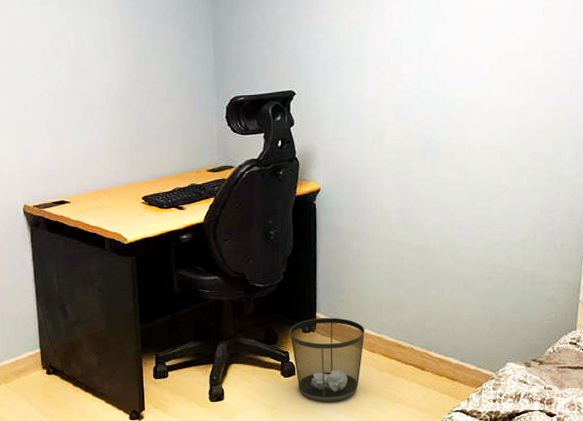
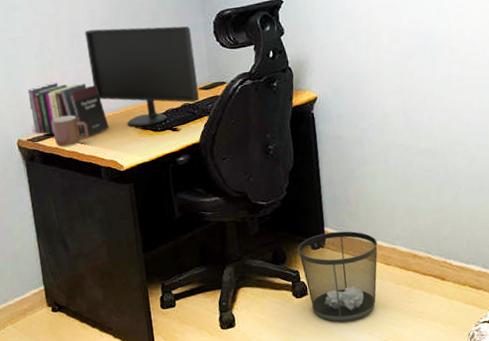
books: none [37,151,116,207] -> present [27,82,110,137]
mug: none [58,186,96,217] -> present [51,115,89,148]
computer monitor: none [99,103,206,202] -> present [85,26,199,127]

